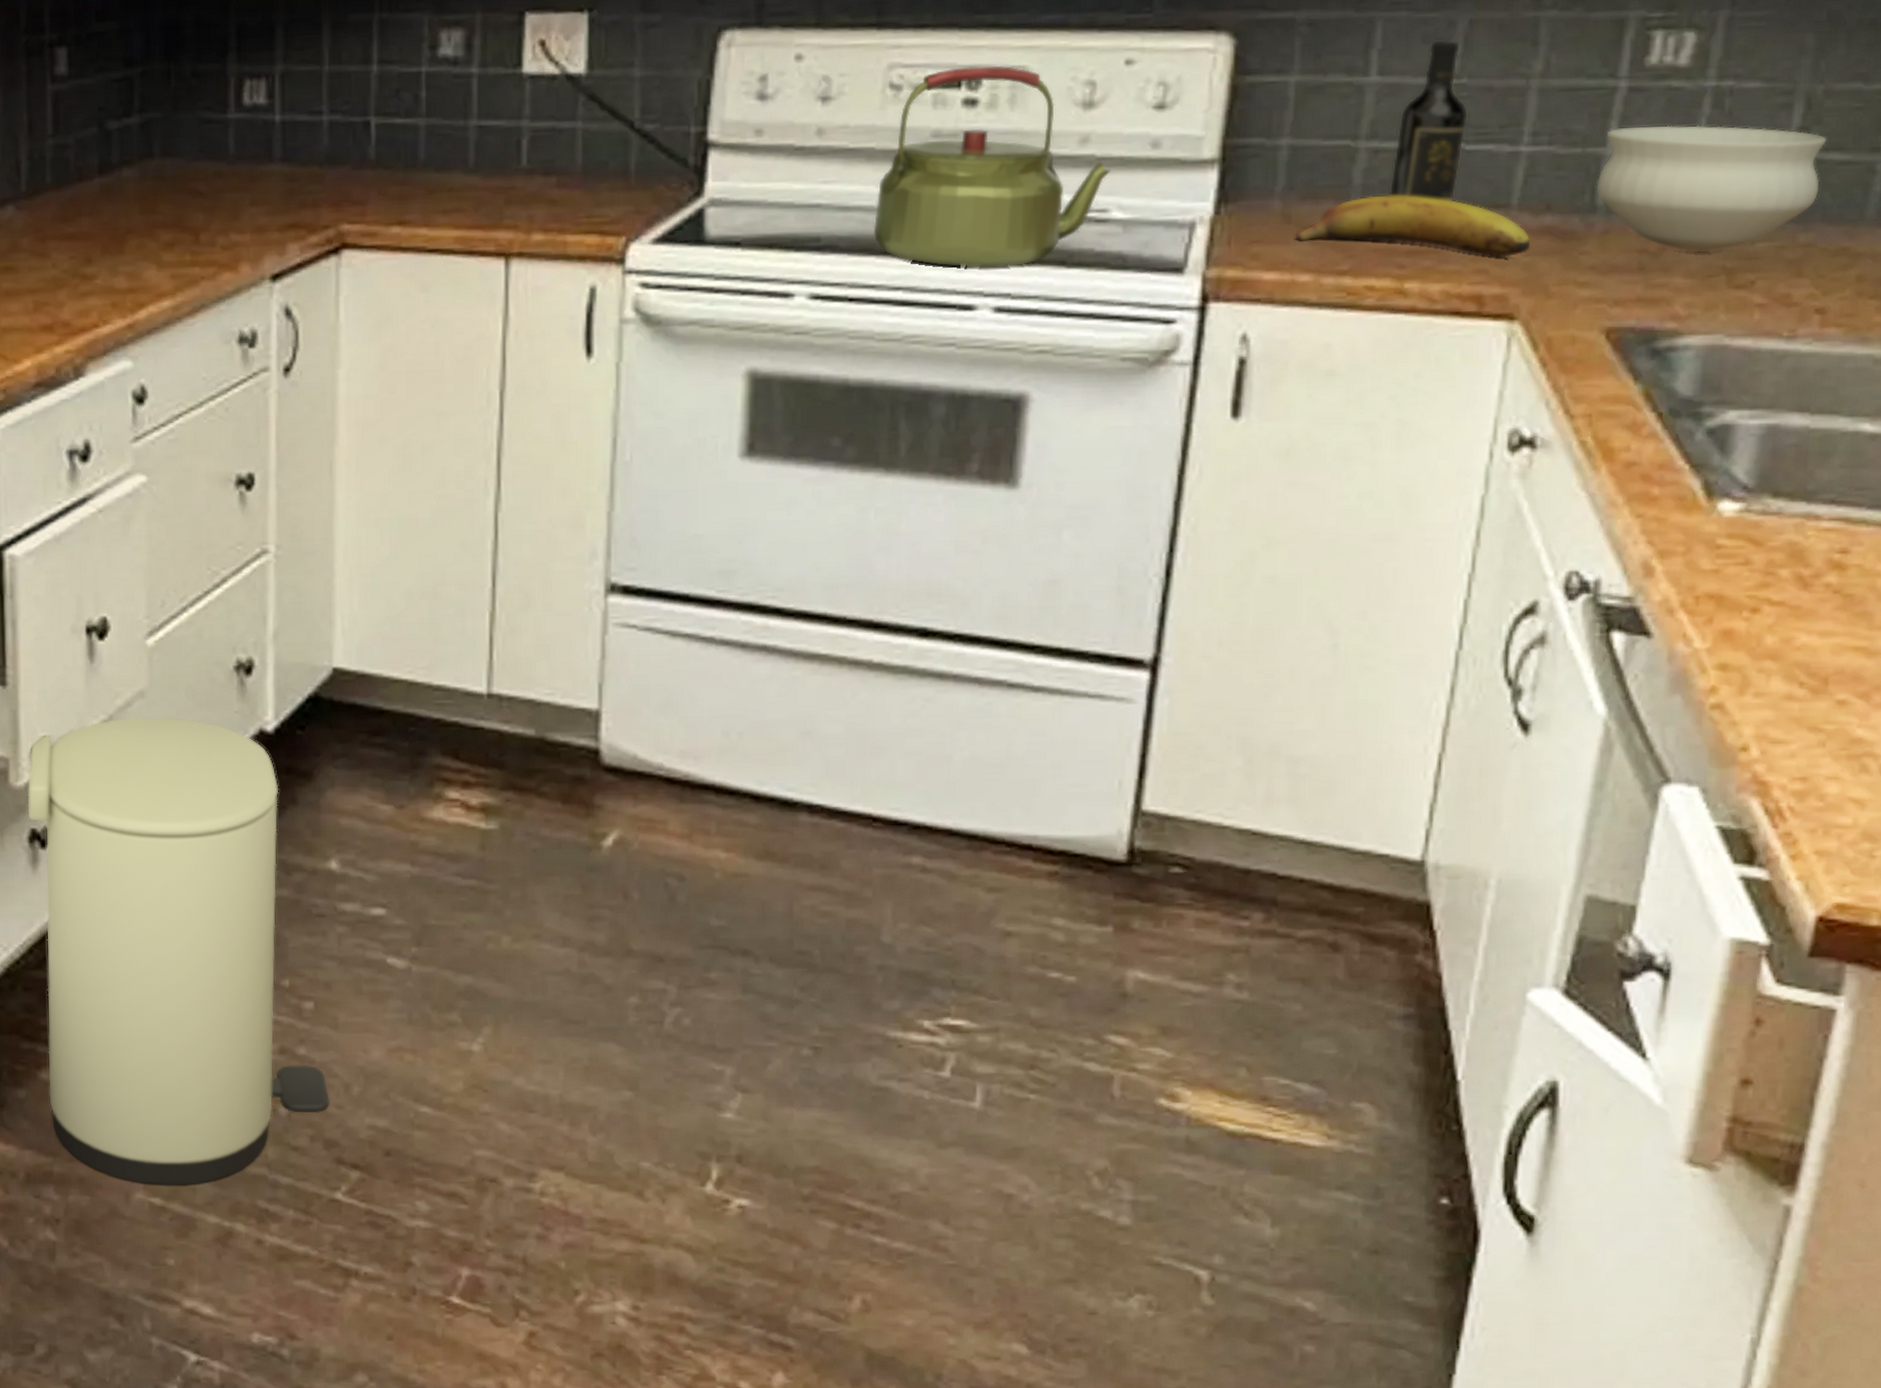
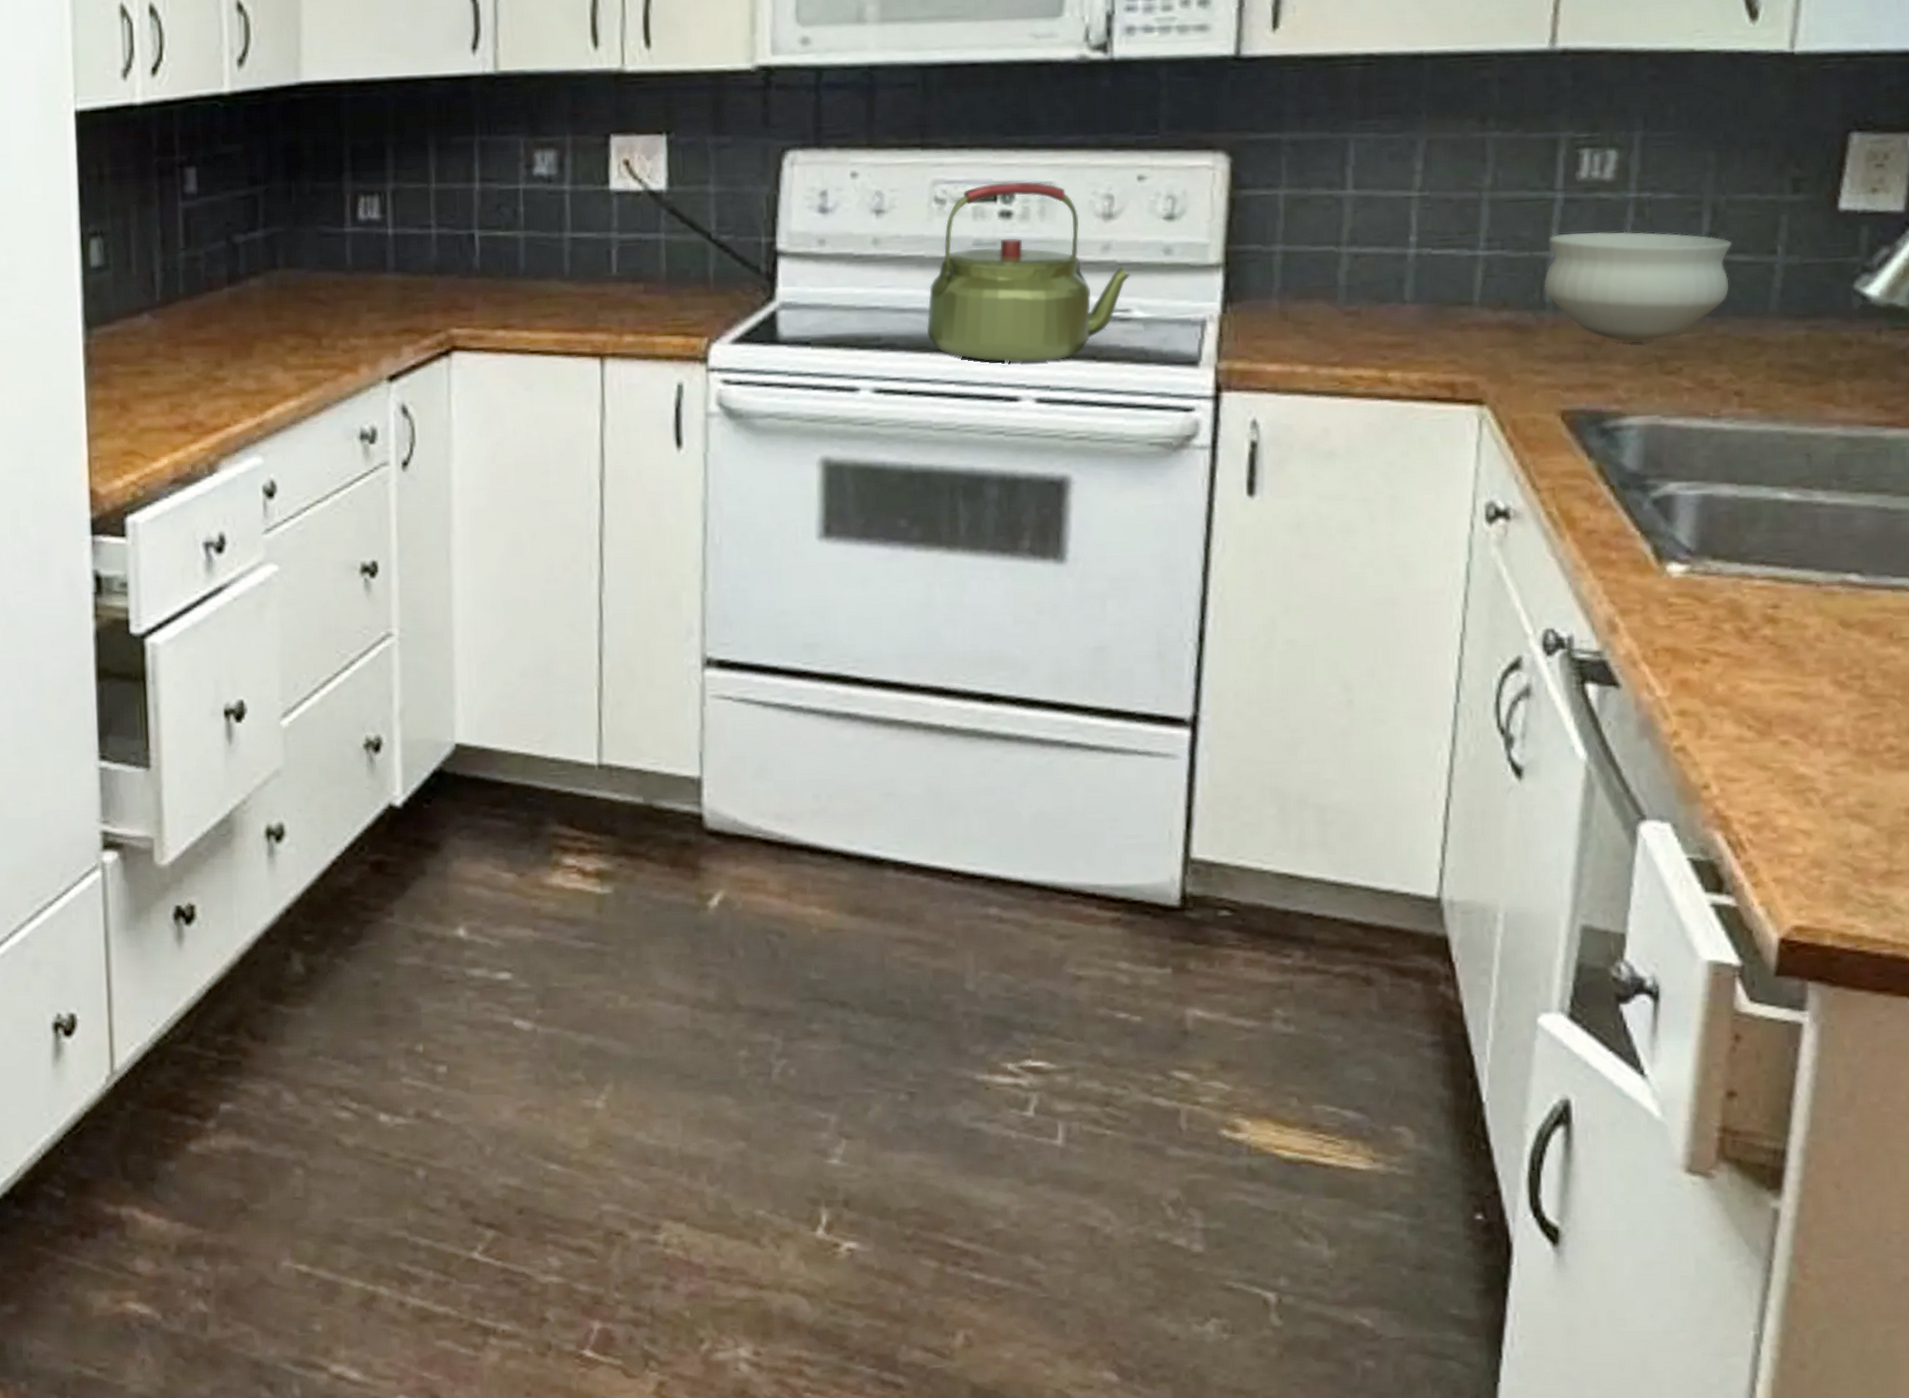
pedal bin: present [27,717,330,1186] -> none [172,794,465,1252]
fruit: present [1295,195,1531,258] -> none [1292,294,1493,349]
wine bottle: present [1387,39,1469,201] -> none [1368,157,1433,300]

